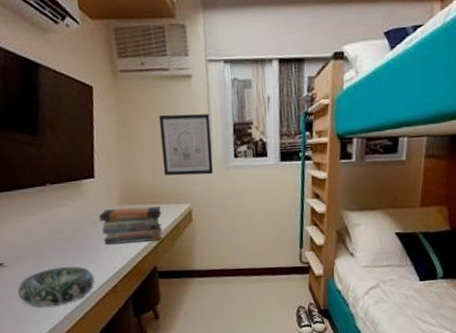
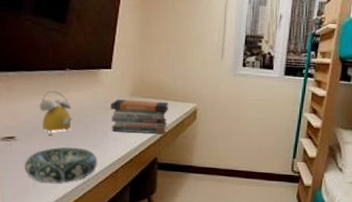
alarm clock: none [23,209,61,257] -> present [39,90,73,135]
wall art: present [158,113,214,176] -> none [176,19,225,79]

